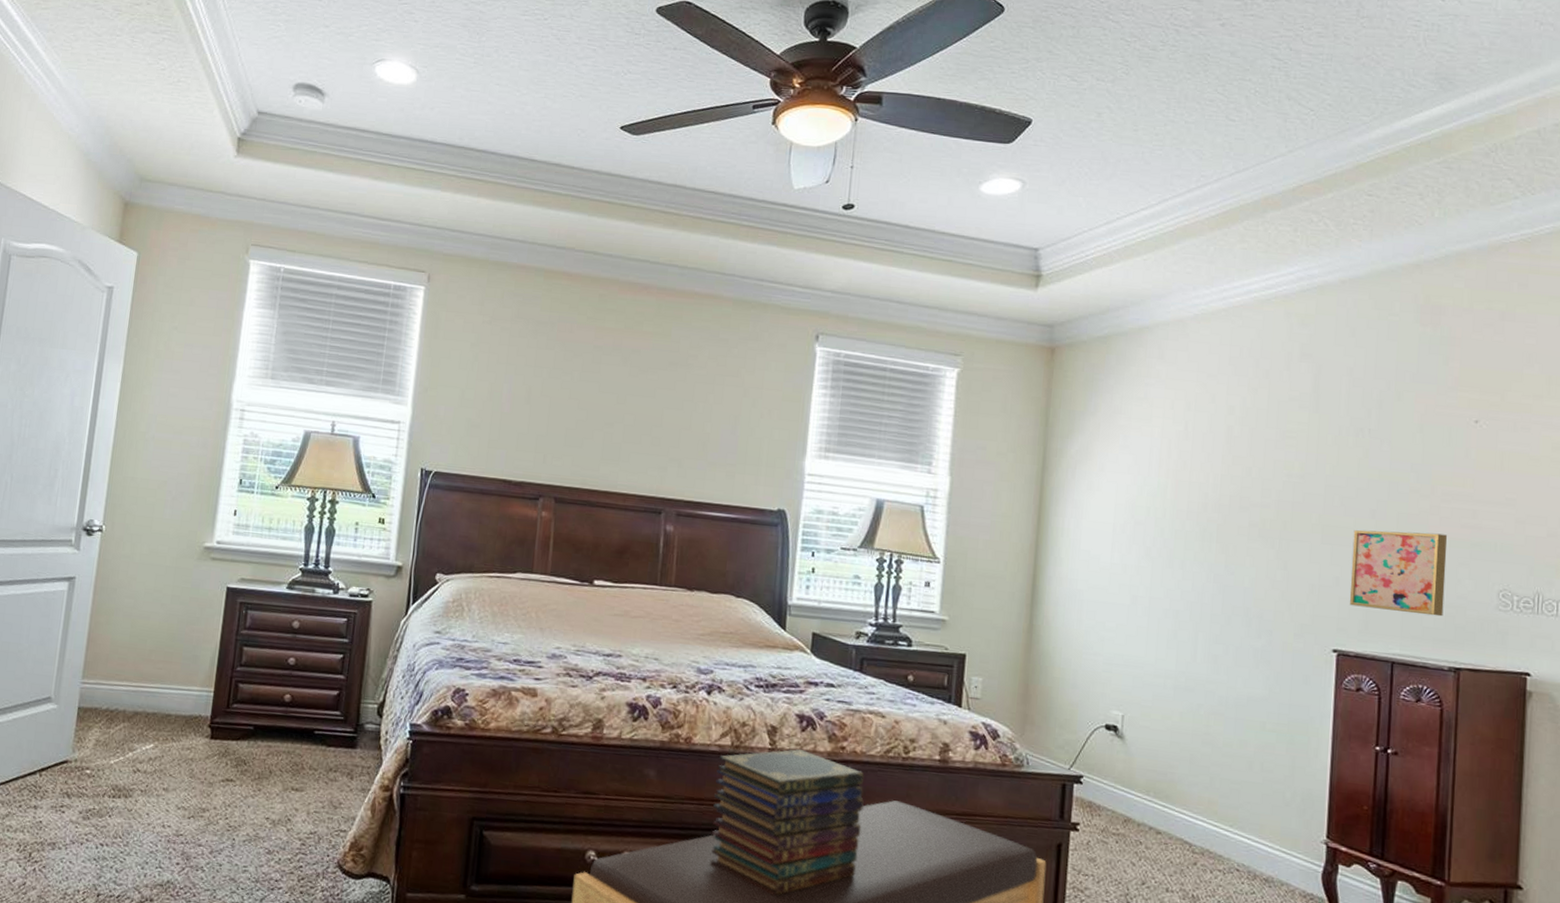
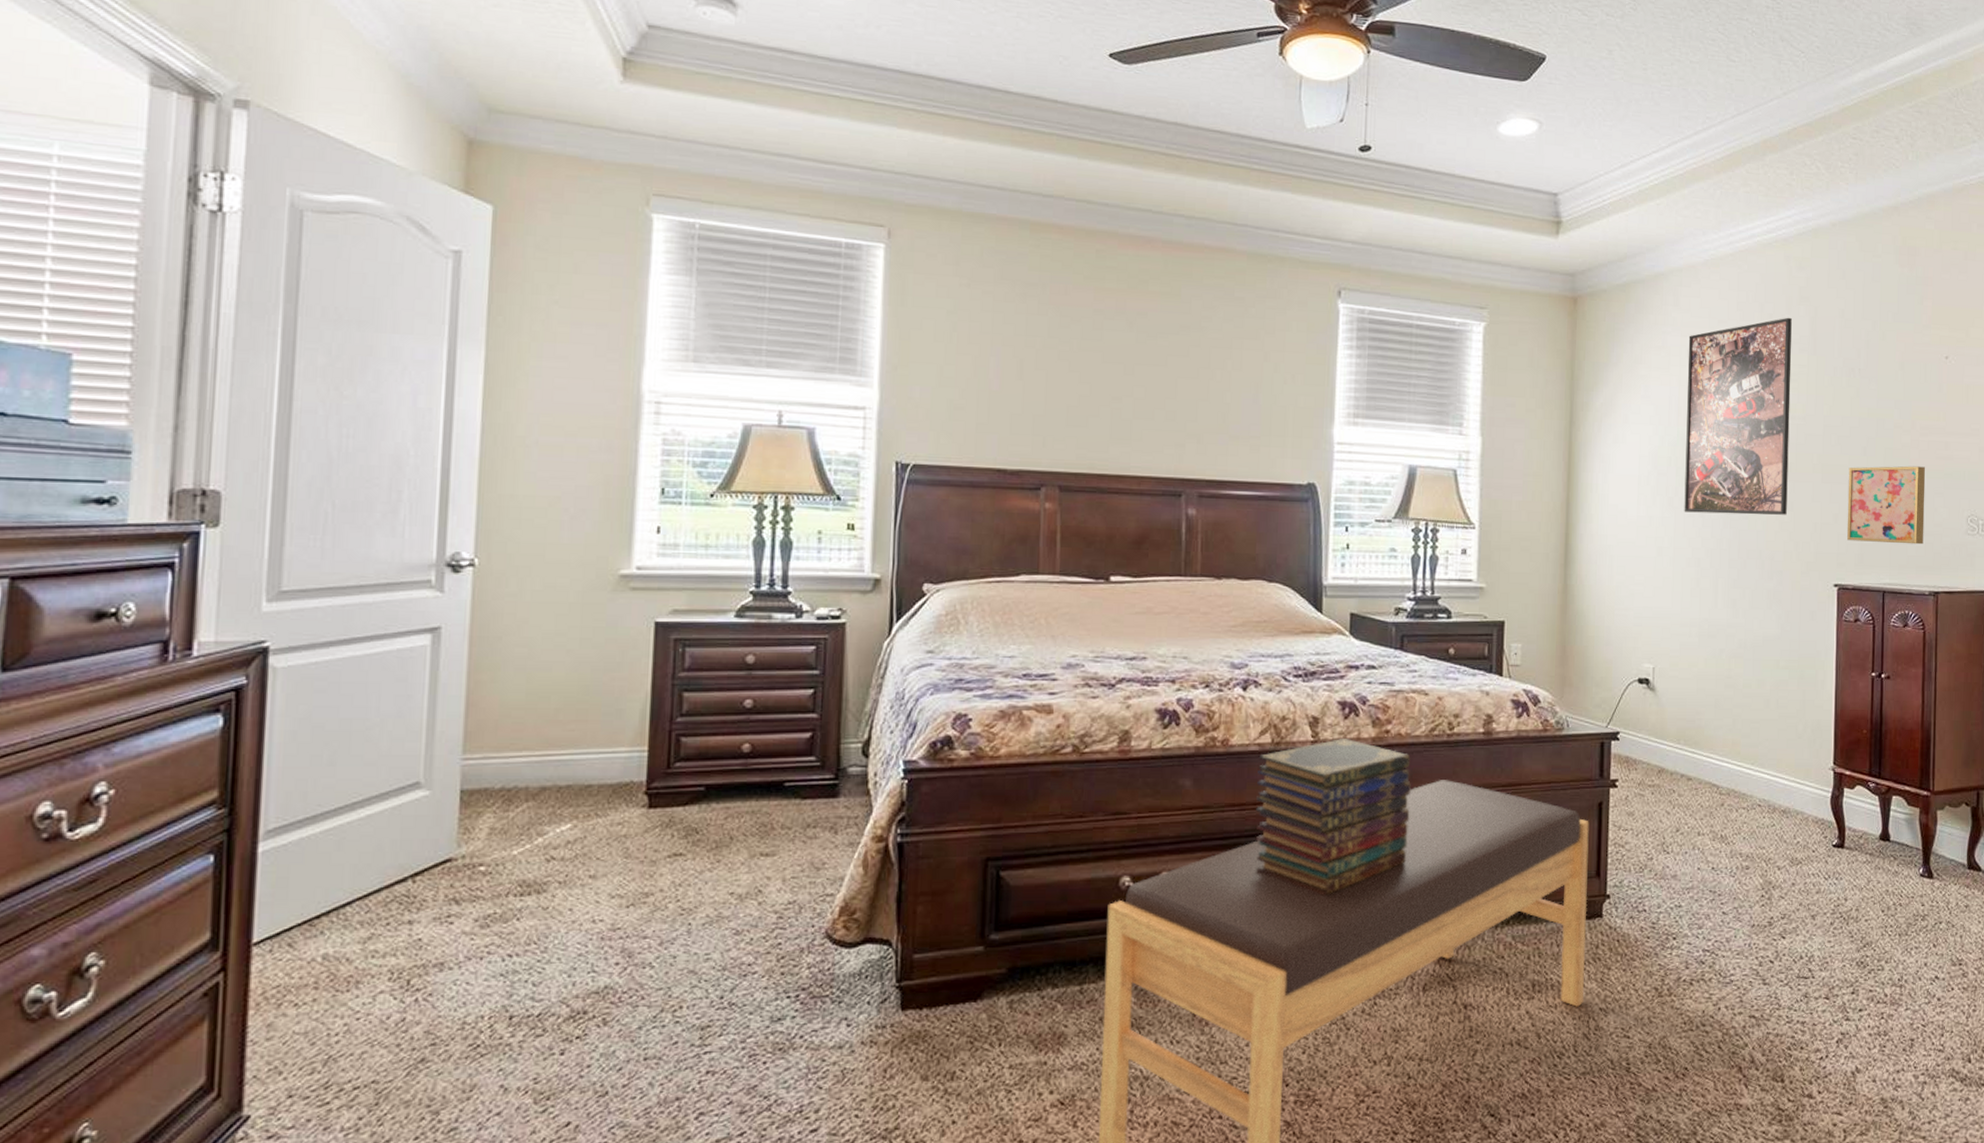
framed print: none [1162,373,1291,574] -> present [1684,317,1792,515]

